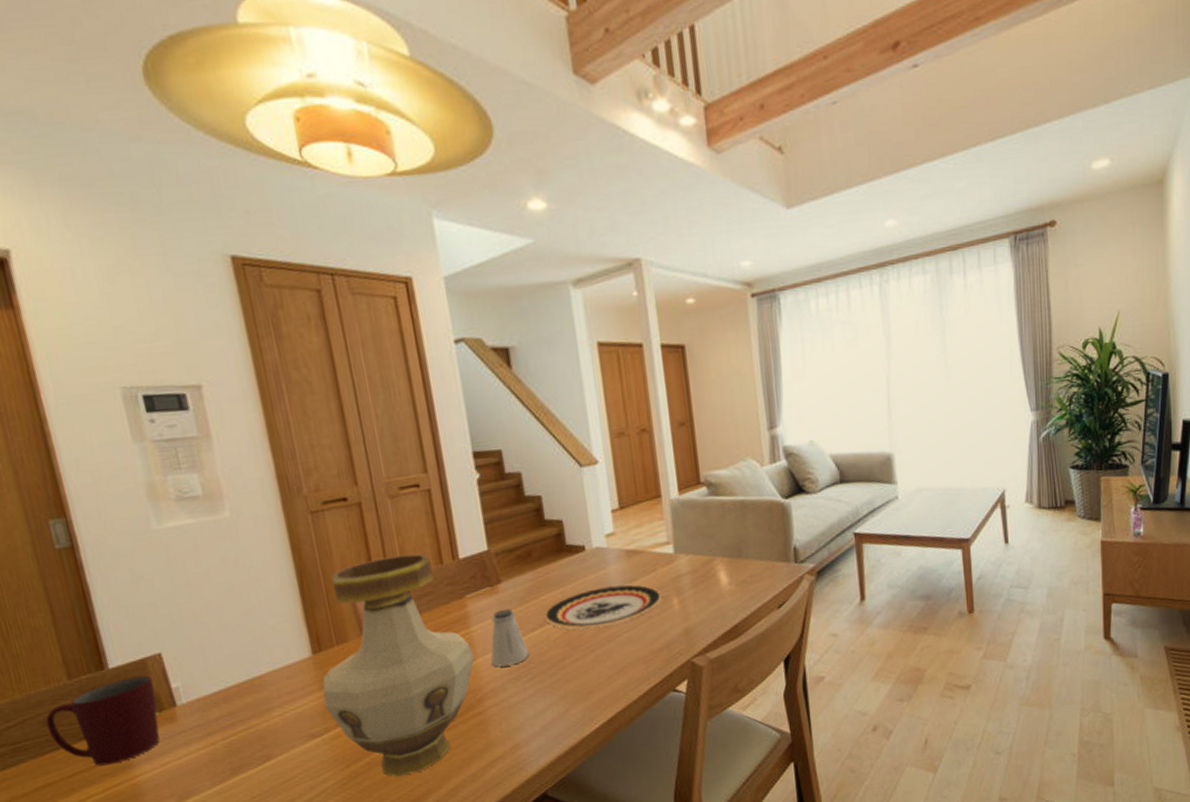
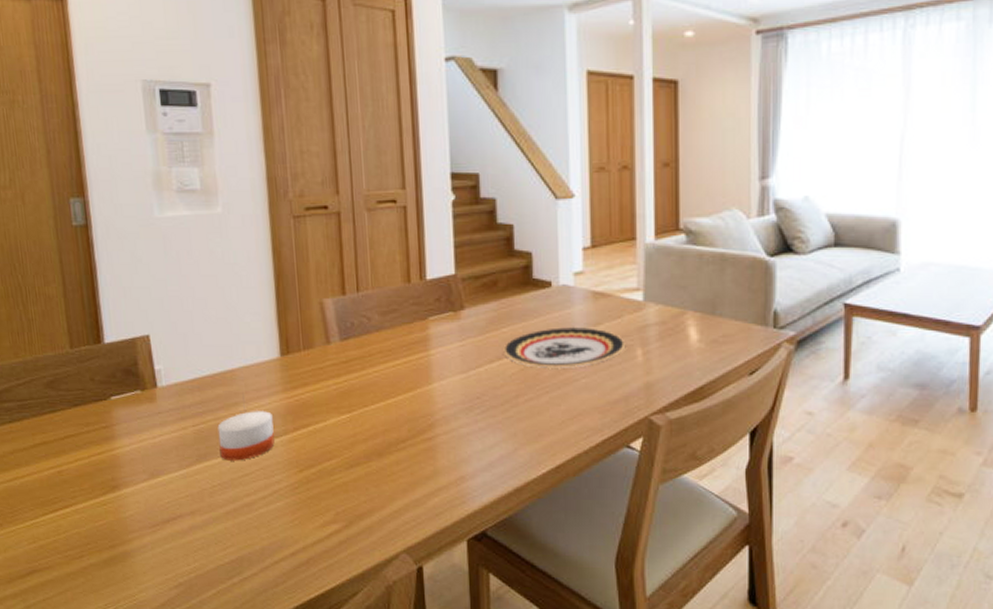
mug: present [45,675,160,766] -> none [48,354,141,433]
candle: none [250,712,316,769] -> present [217,411,275,461]
vase: present [322,553,474,777] -> none [285,270,430,490]
saltshaker: present [491,608,529,668] -> none [446,336,484,395]

